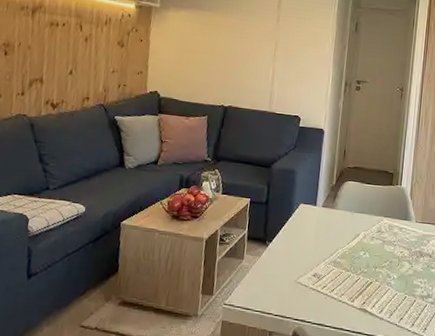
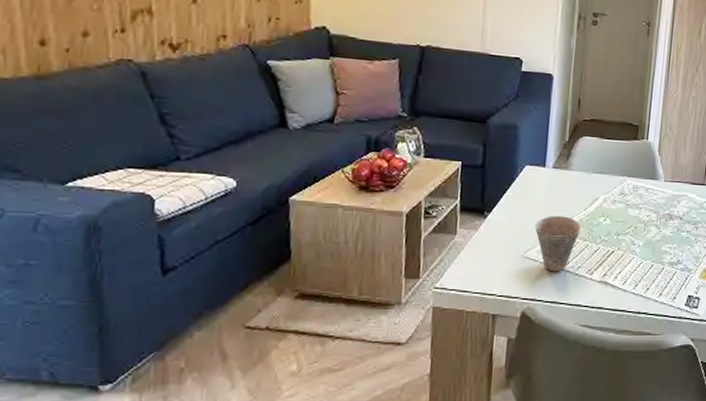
cup: none [306,247,345,297] -> present [535,215,581,272]

